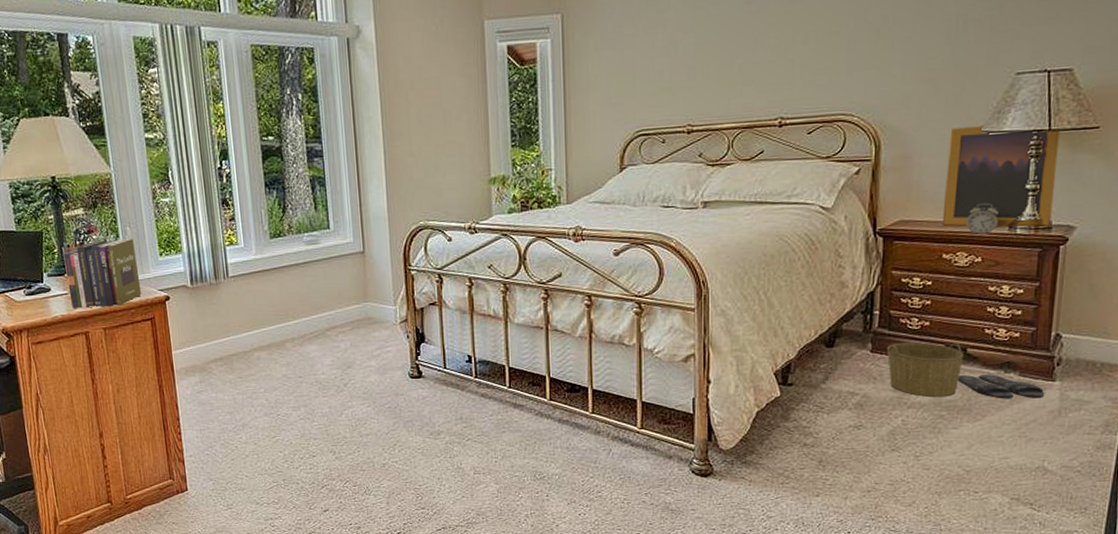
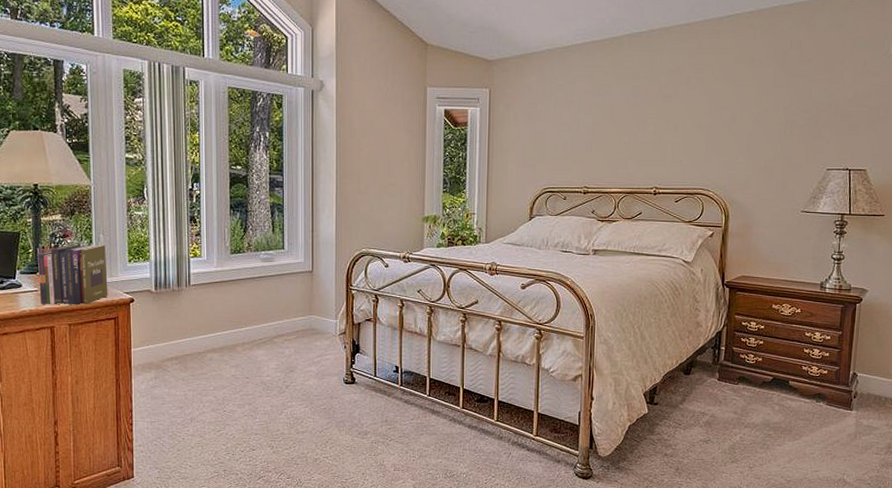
basket: present [886,341,965,398] -> none [730,373,788,420]
picture frame: present [942,126,1060,228] -> none [772,207,857,289]
slippers: present [957,374,1044,399] -> none [782,403,844,423]
alarm clock: present [965,202,999,235] -> none [789,266,814,292]

